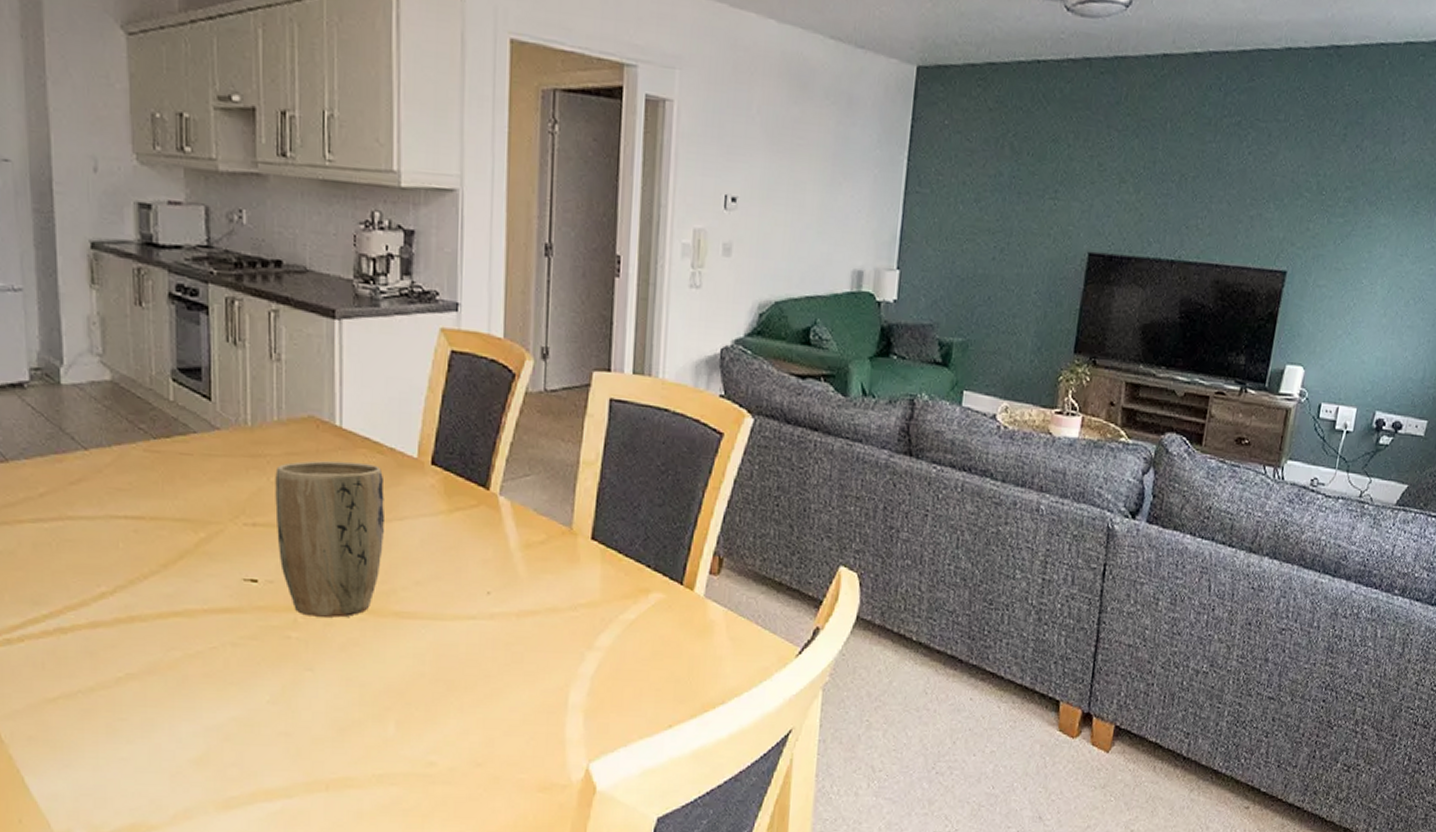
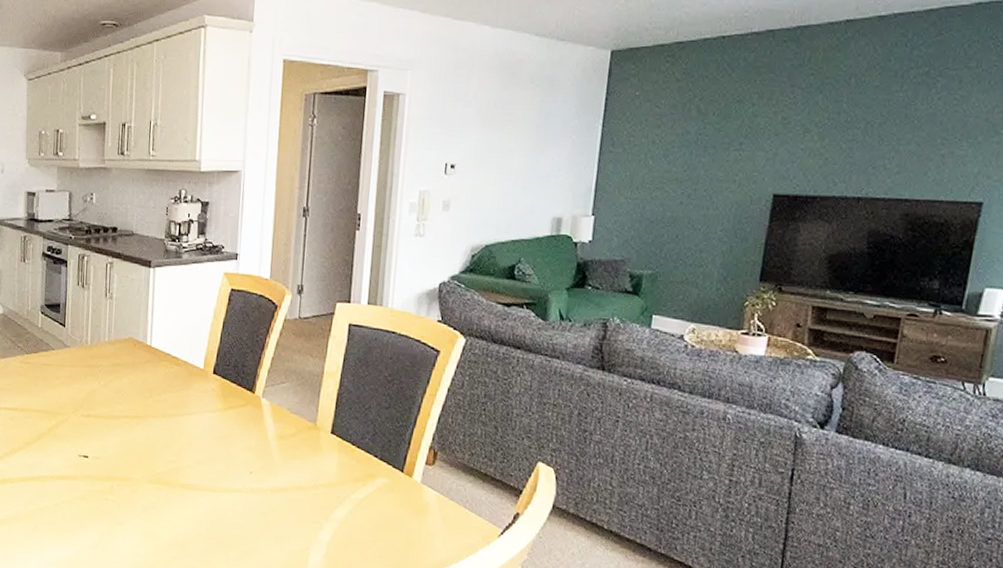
plant pot: present [275,460,386,618] -> none [103,370,179,487]

